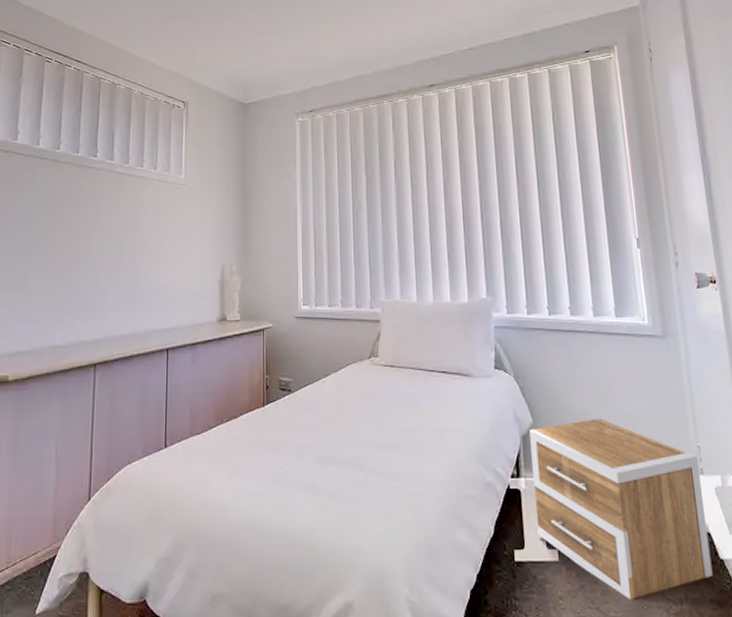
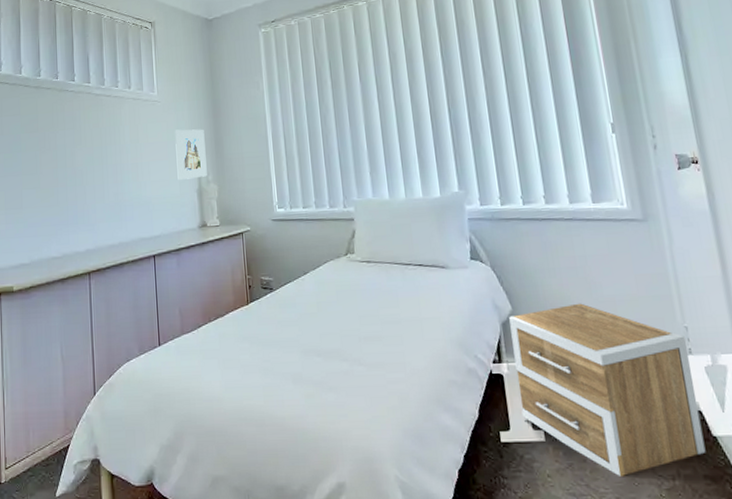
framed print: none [199,216,231,269] -> present [175,129,207,180]

